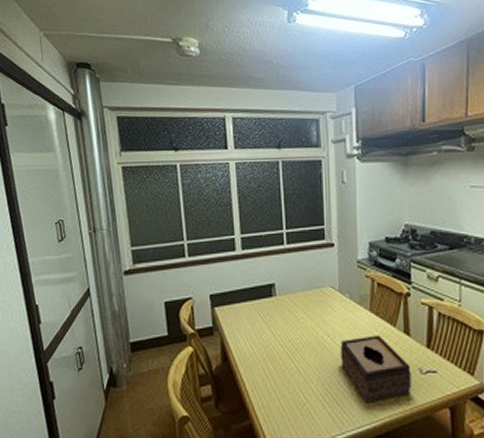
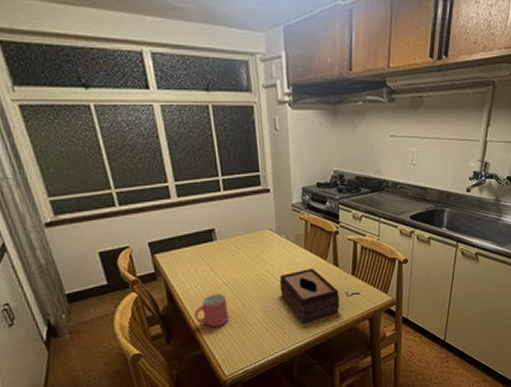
mug: none [246,356,282,395] -> present [194,293,229,328]

